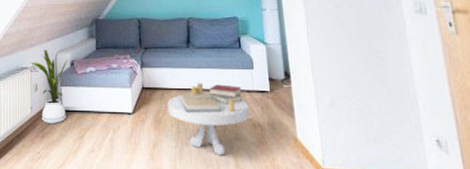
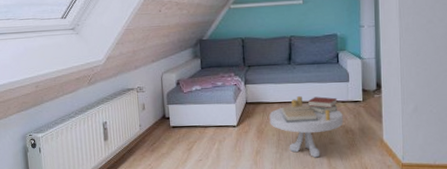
house plant: present [31,50,69,123] -> none [137,71,175,139]

